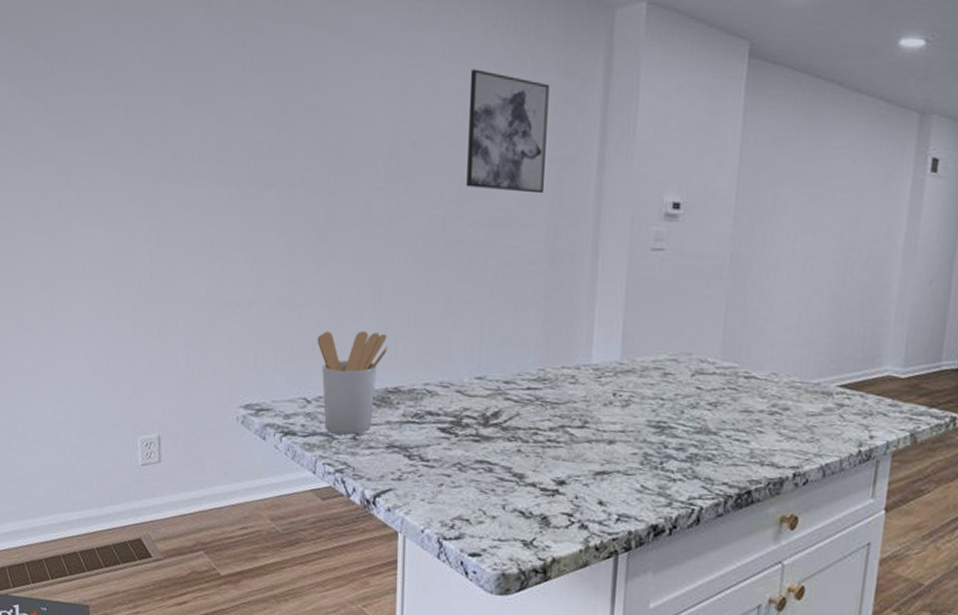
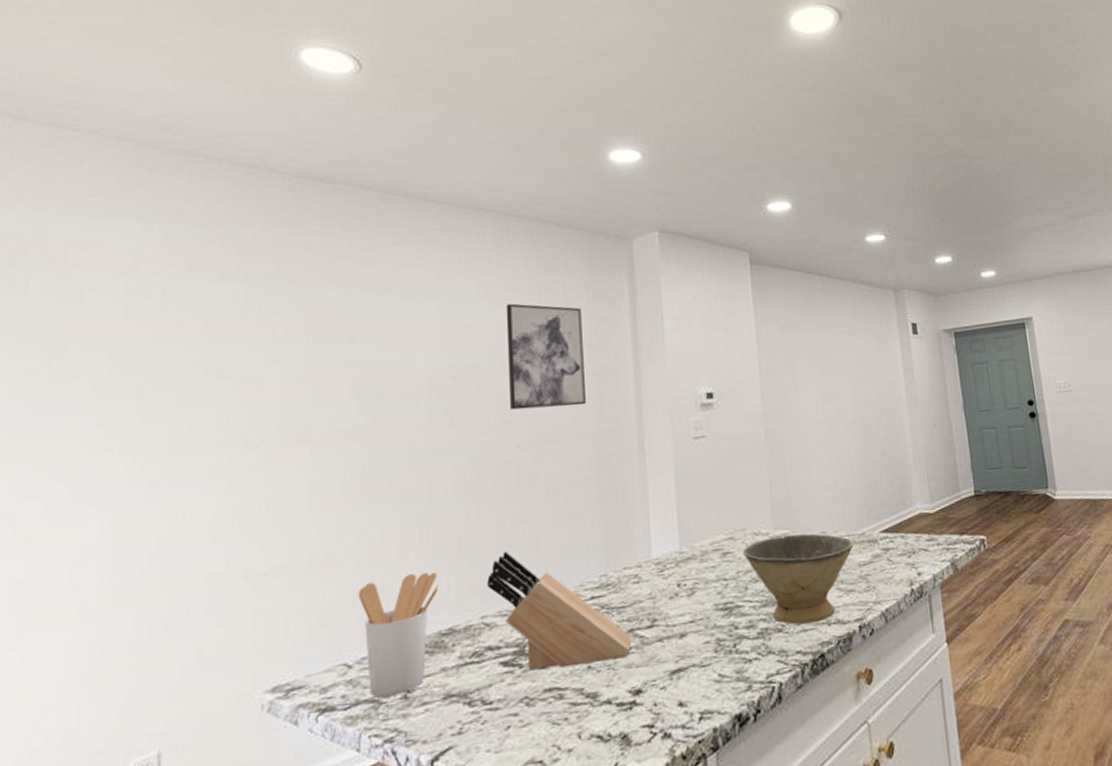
knife block: none [432,327,562,450] -> present [487,551,632,671]
bowl: none [684,367,805,461] -> present [742,533,853,625]

